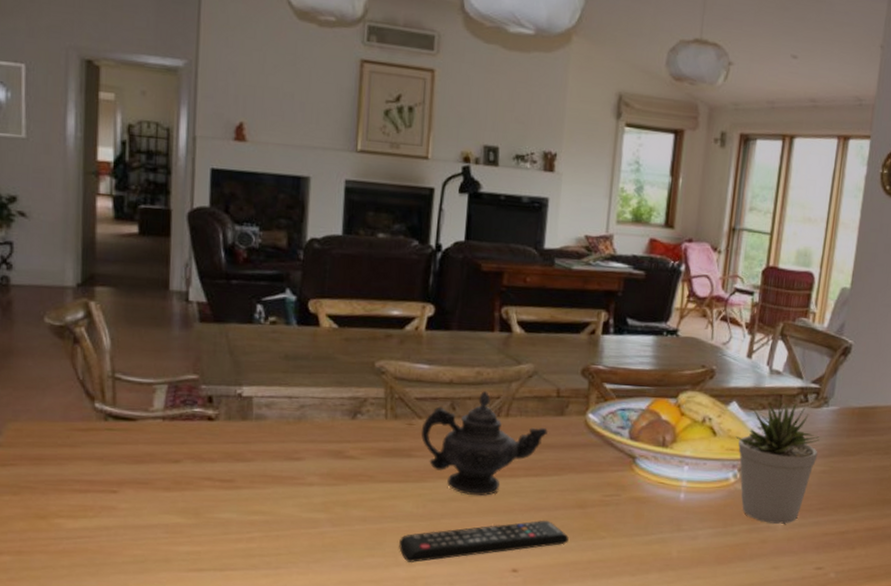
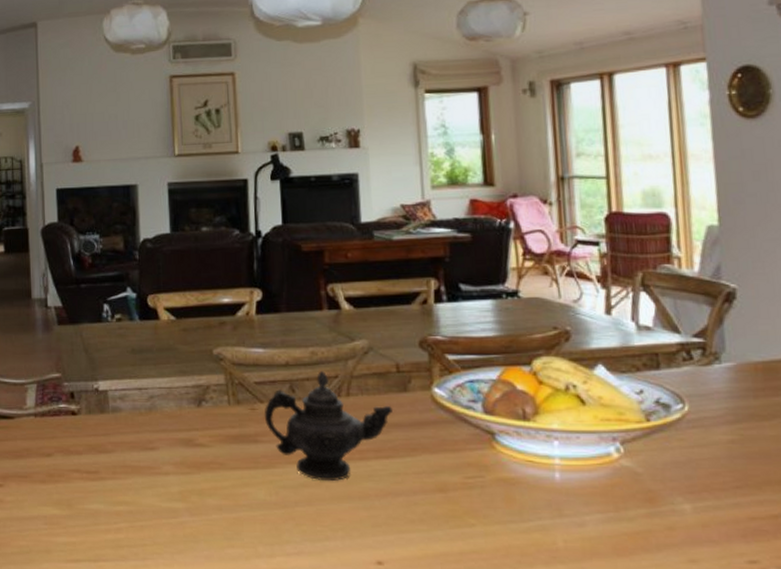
remote control: present [399,521,569,563] -> none [257,507,434,554]
potted plant: present [736,402,820,524] -> none [610,360,720,507]

